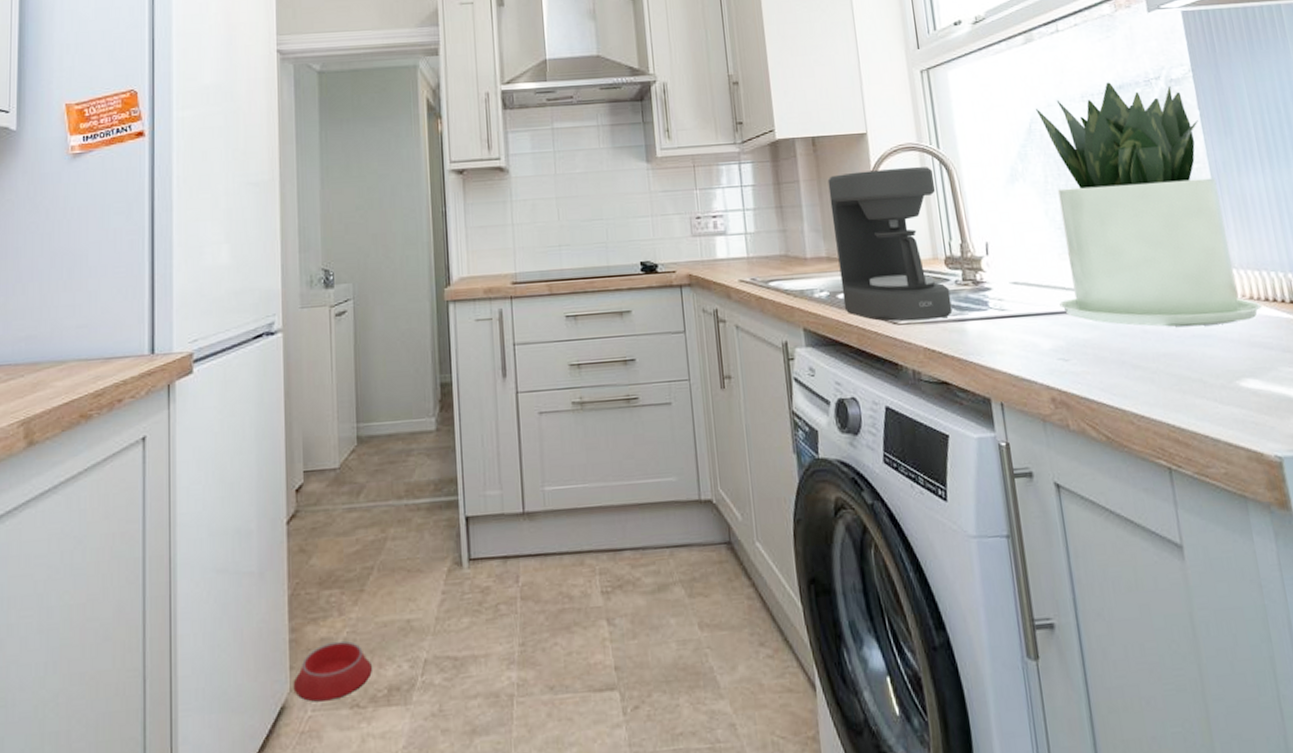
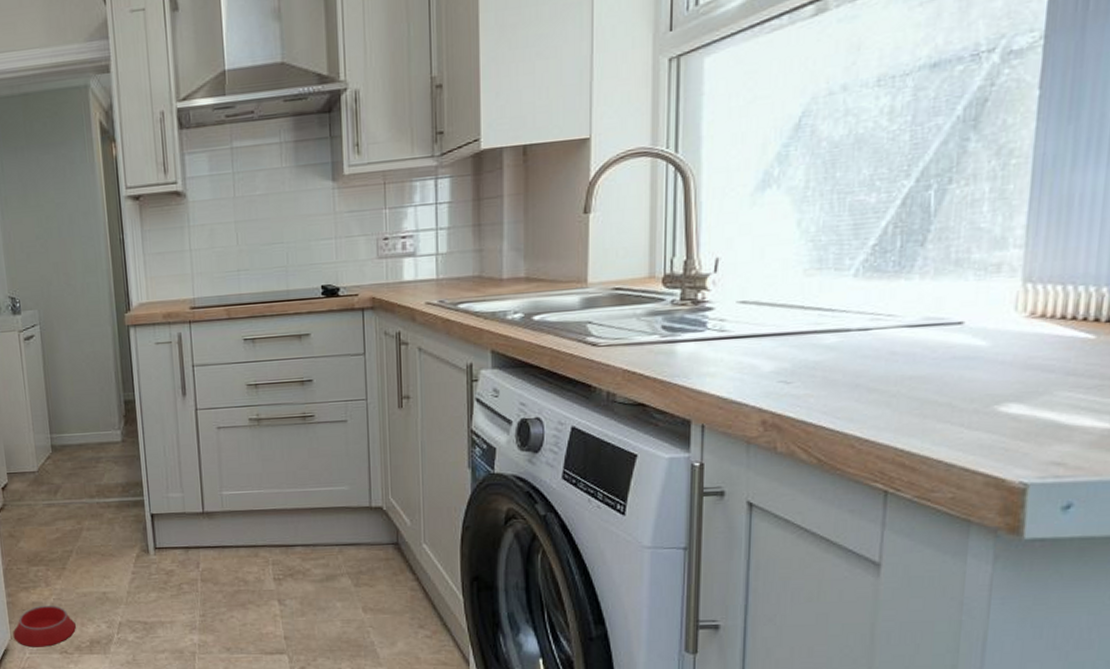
coffee maker: present [827,167,953,322] -> none [536,174,665,344]
planter: present [1036,82,1262,327] -> none [793,59,1055,348]

